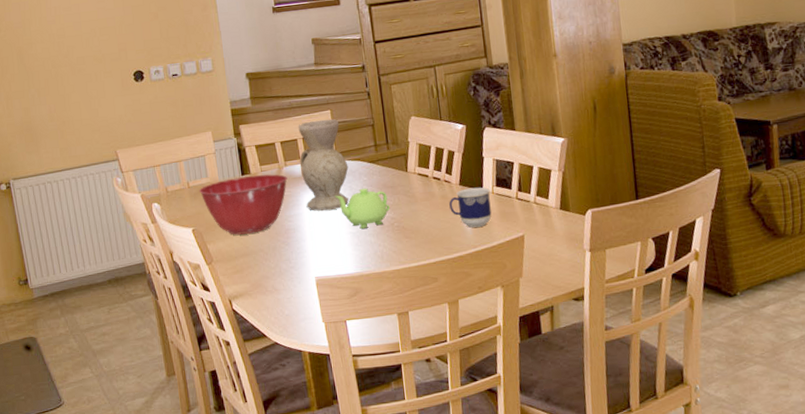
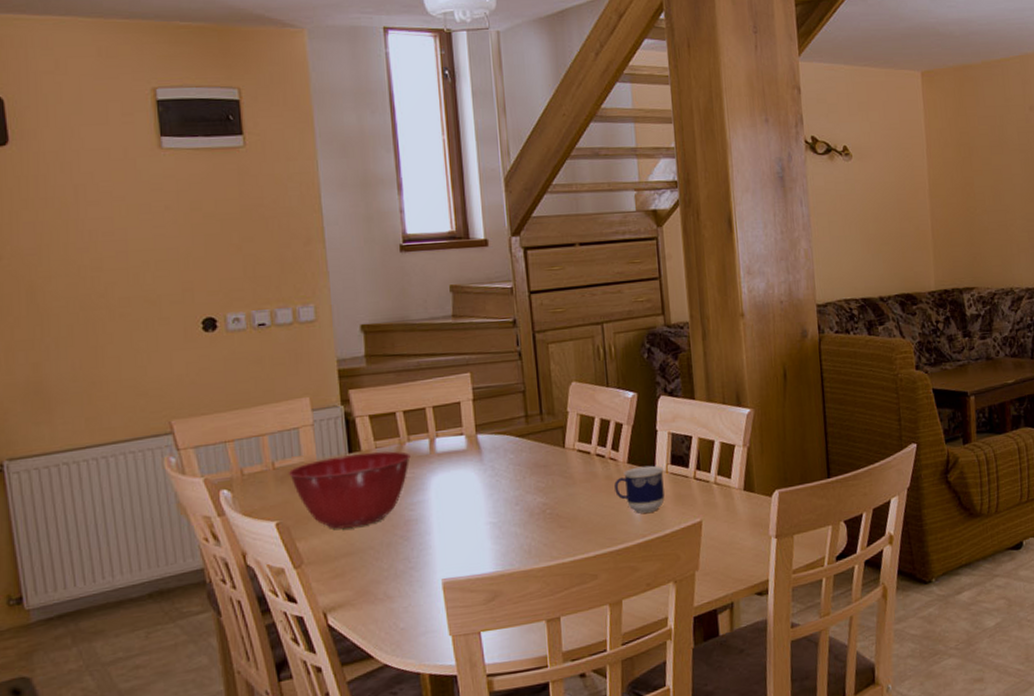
vase: present [298,119,349,212] -> none [427,383,491,497]
teapot: present [334,188,391,229] -> none [471,467,542,518]

